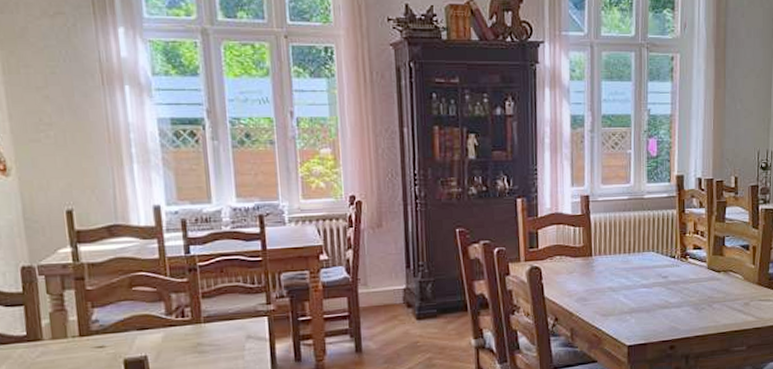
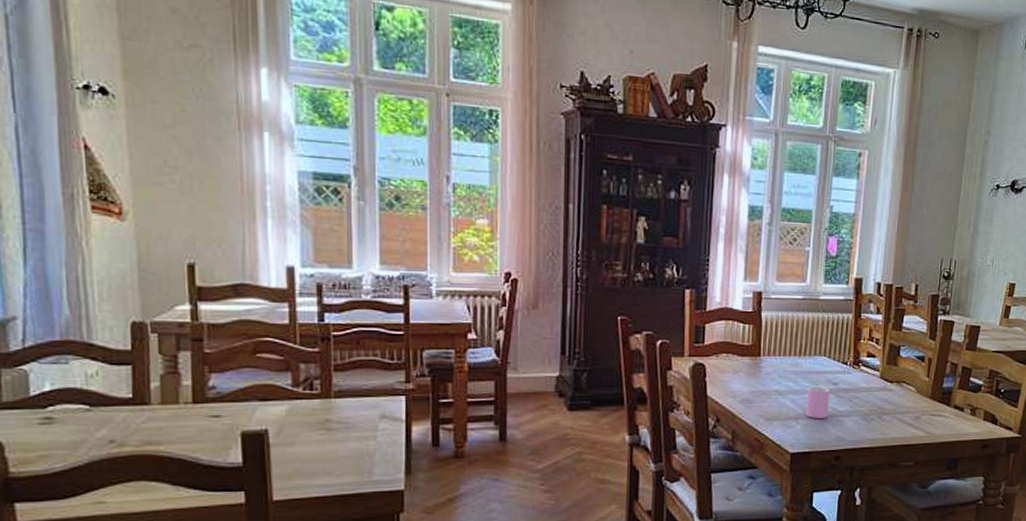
cup: none [638,281,661,311] -> present [805,387,830,418]

